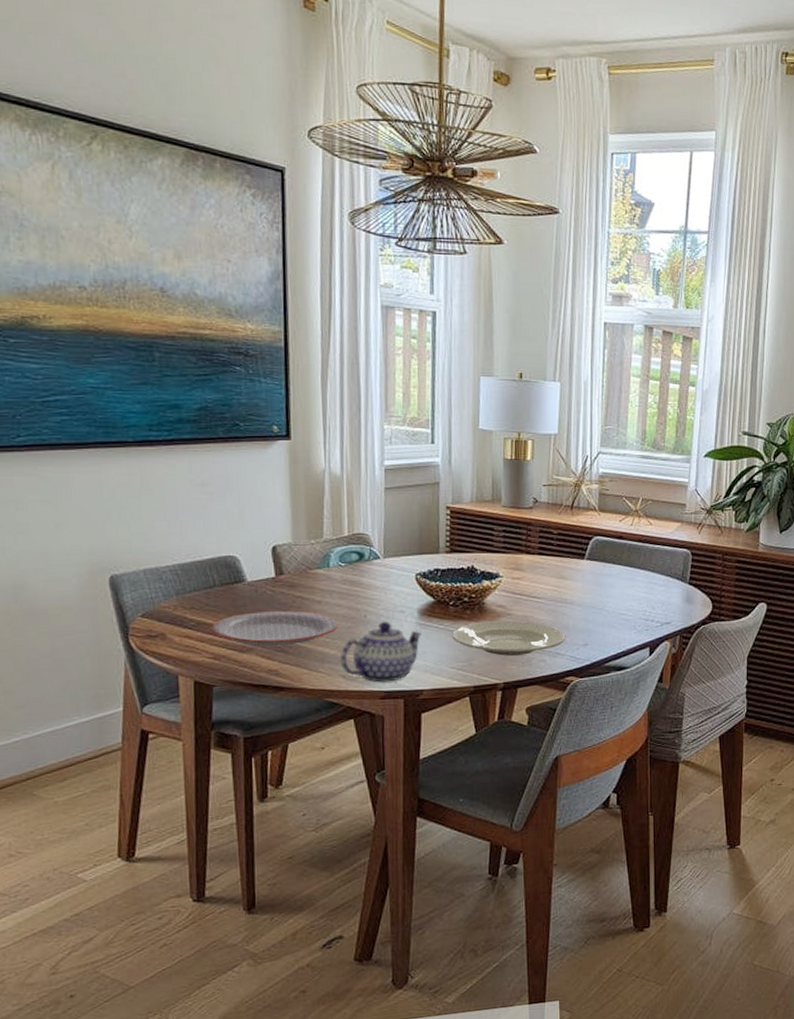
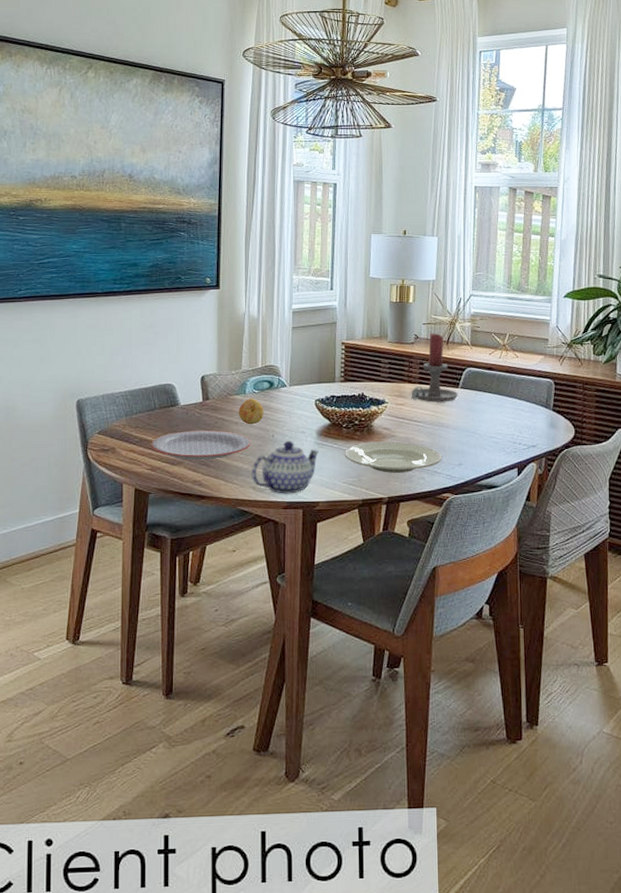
fruit: none [321,572,353,604] -> present [238,398,264,425]
candle holder: none [529,496,584,576] -> present [411,333,459,403]

